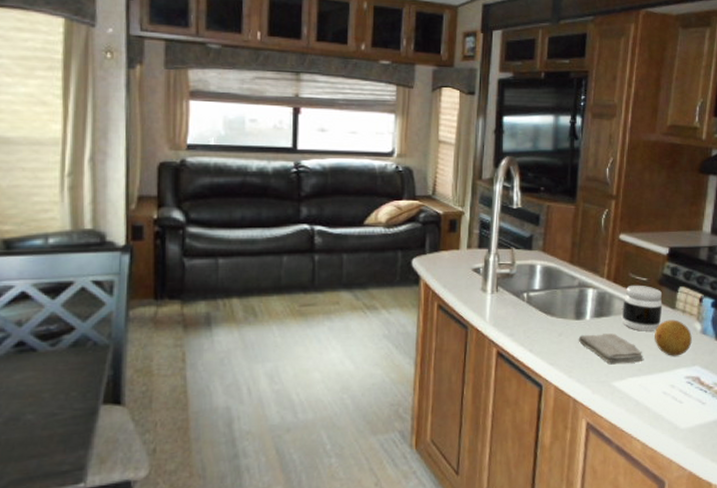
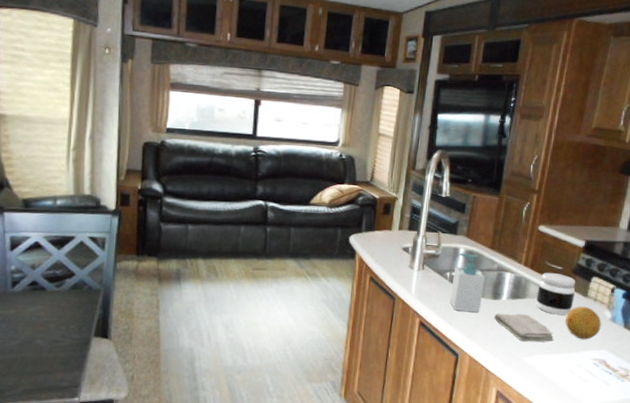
soap bottle: none [528,270,566,336] -> present [449,253,486,313]

